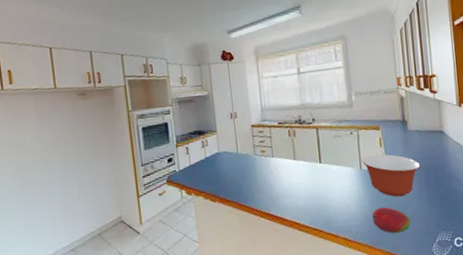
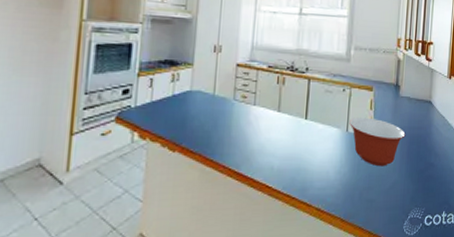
fruit: present [372,206,411,234] -> none [350,176,388,207]

